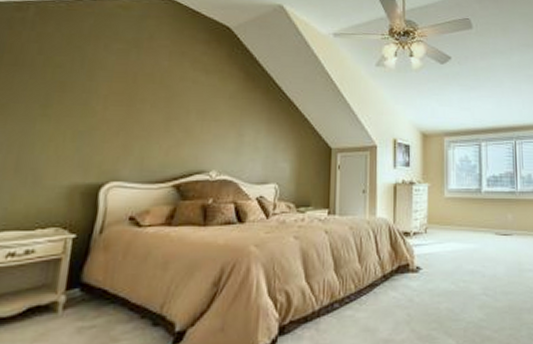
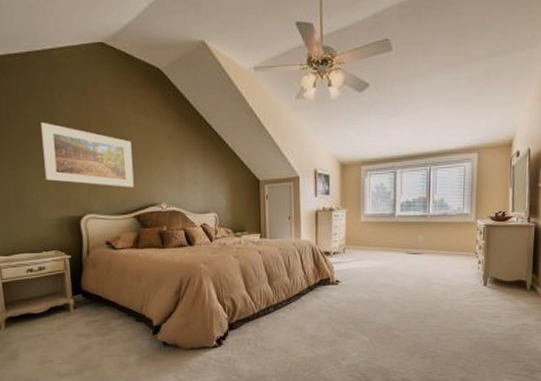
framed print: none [65,72,184,151] -> present [41,121,134,187]

